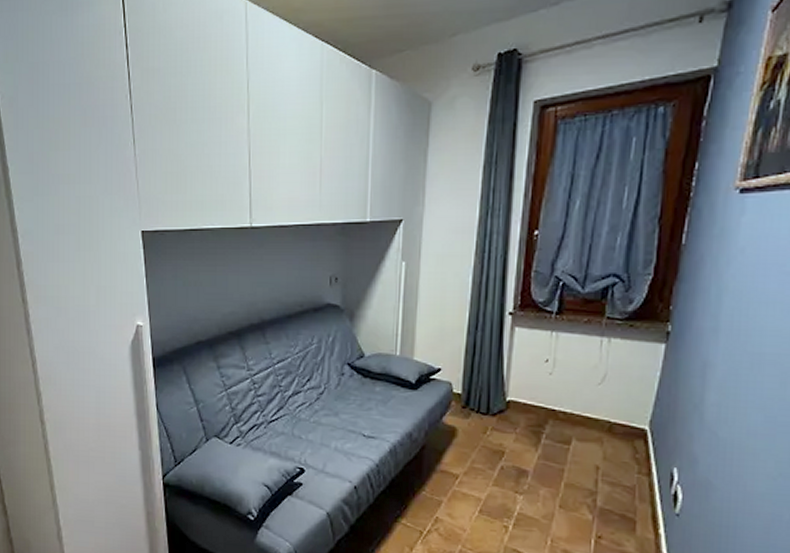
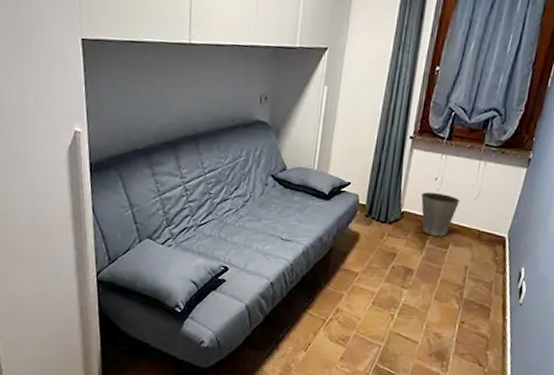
waste basket: none [529,376,581,430] -> present [420,191,461,237]

